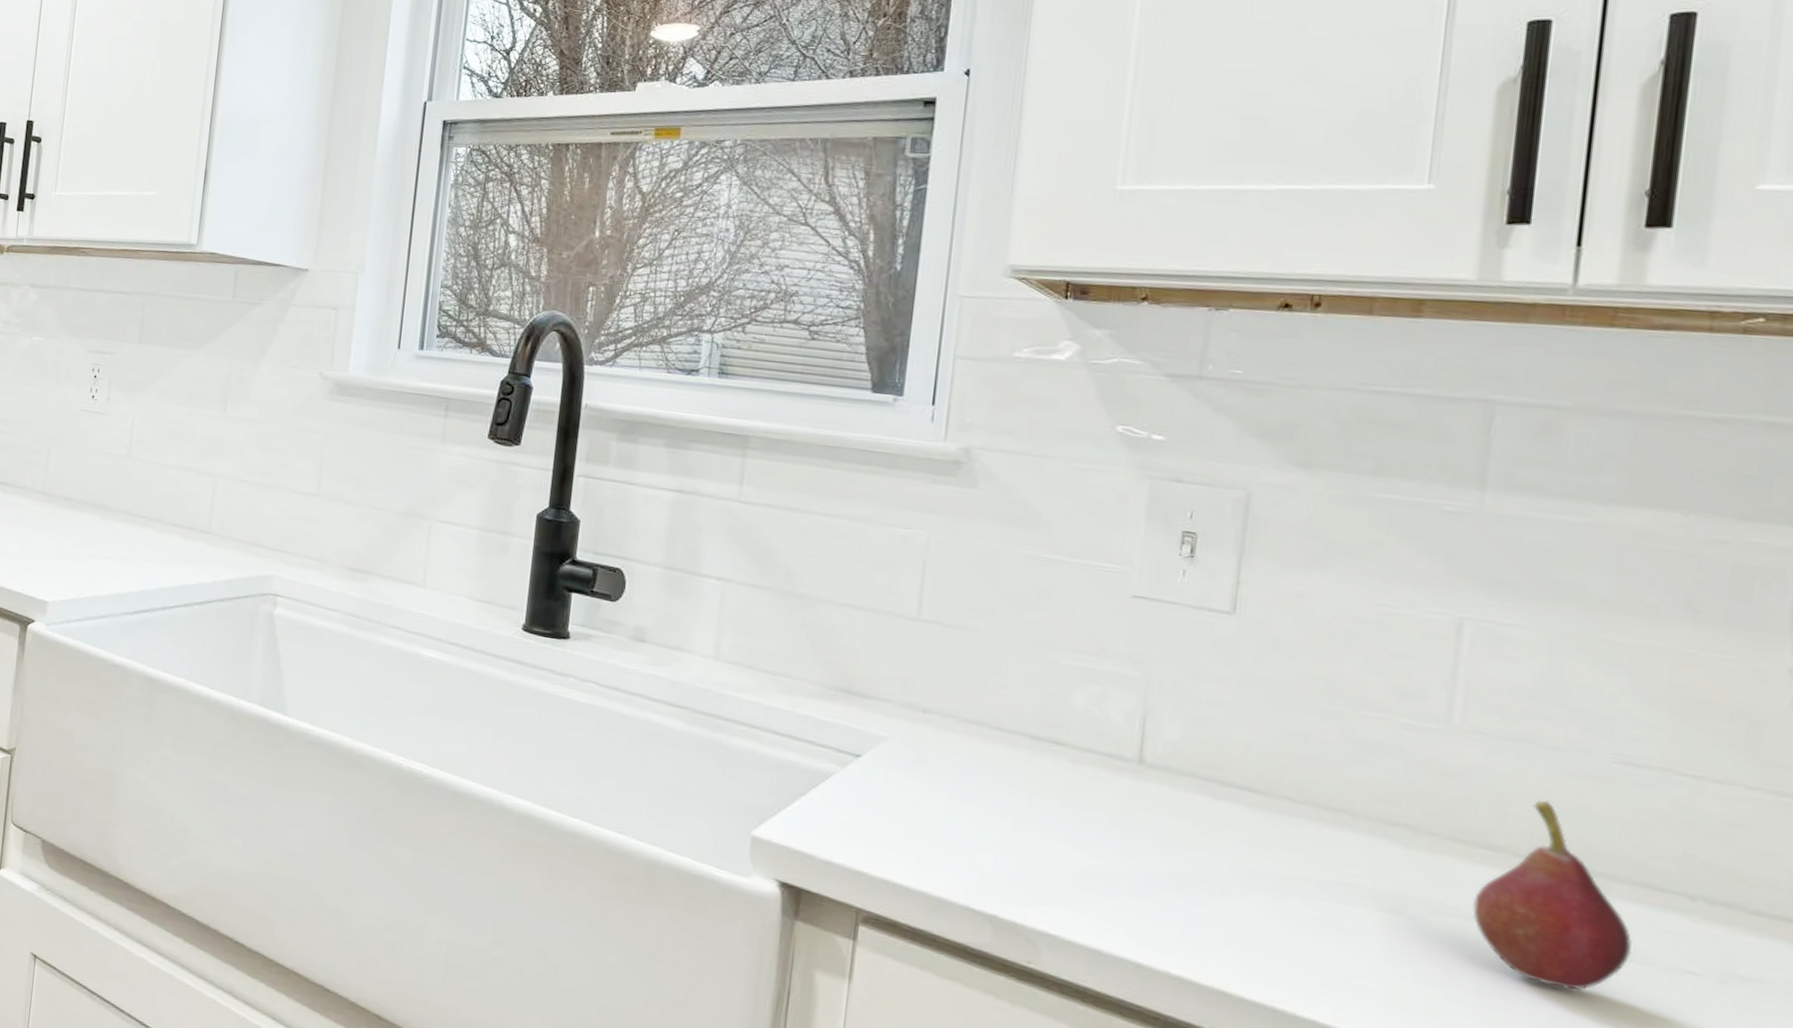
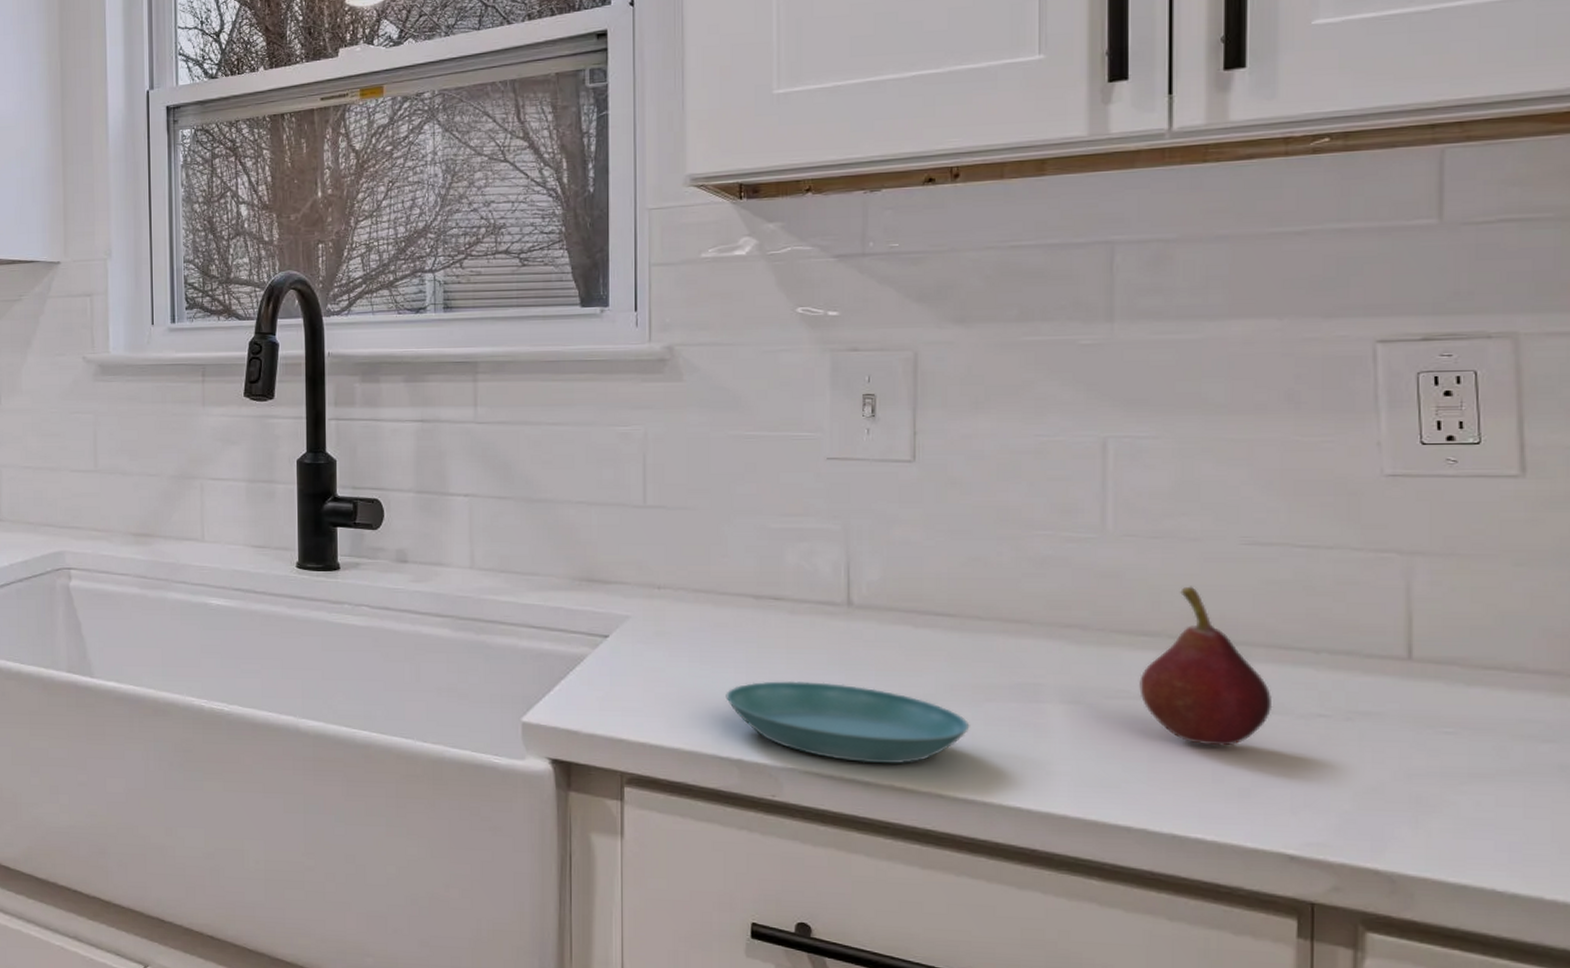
saucer: none [986,831,1267,950] -> present [726,681,970,764]

